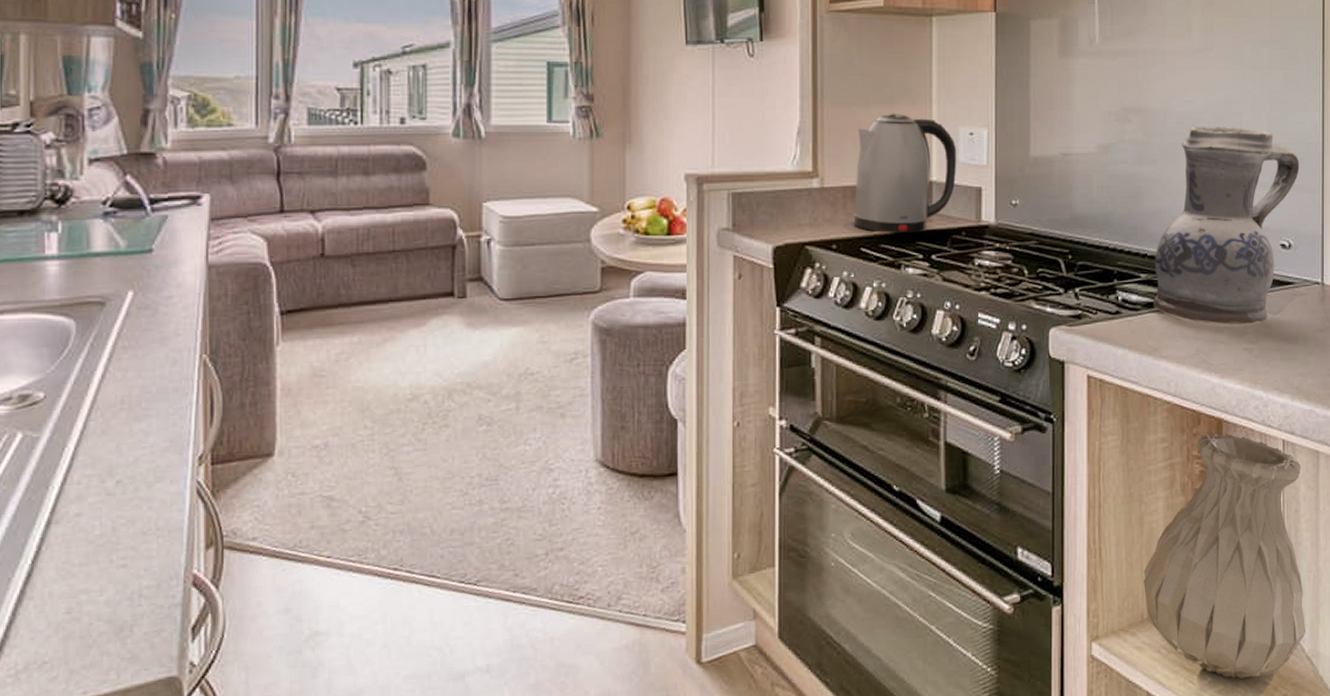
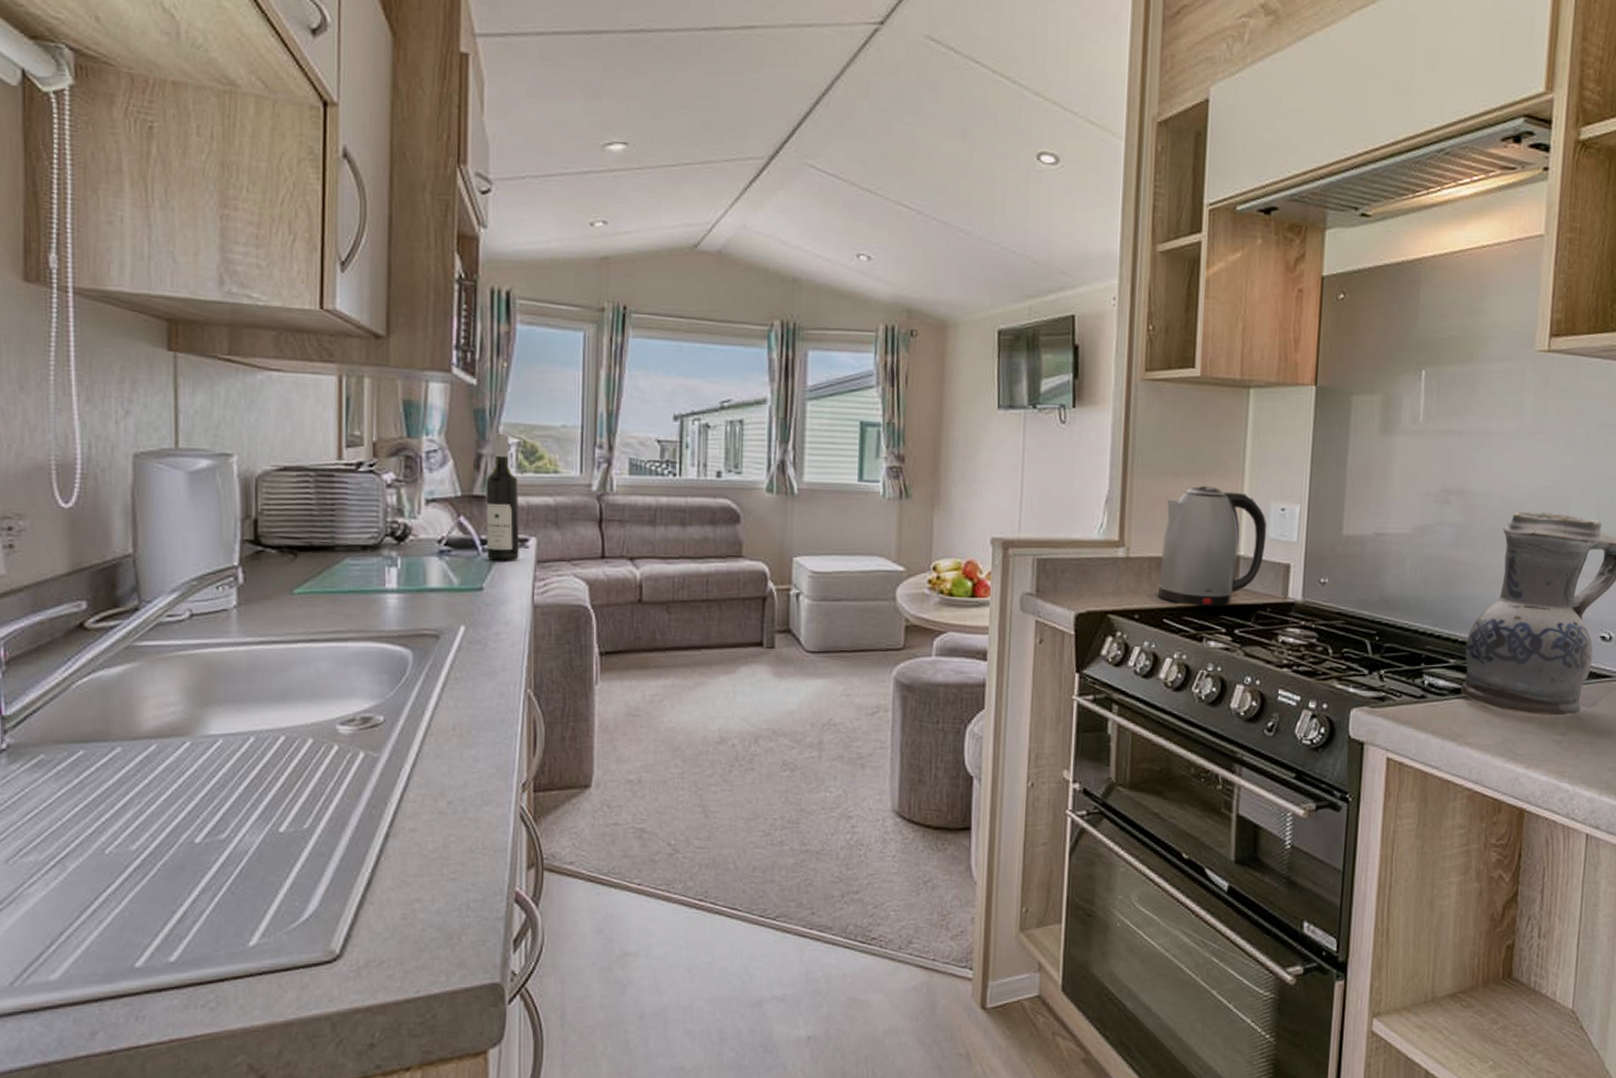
bottle: none [154,86,191,221] -> present [485,432,519,561]
vase: present [1143,432,1305,679] -> none [1430,822,1604,1066]

